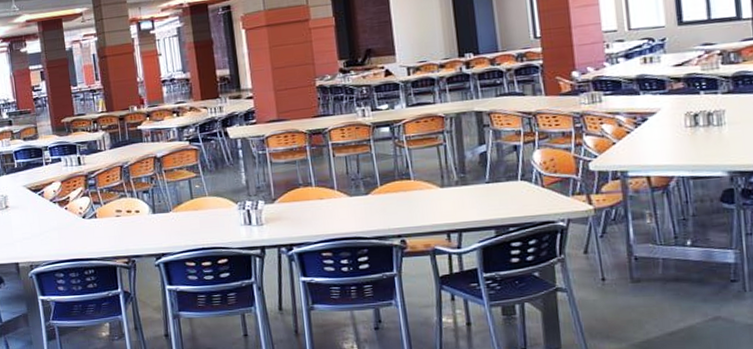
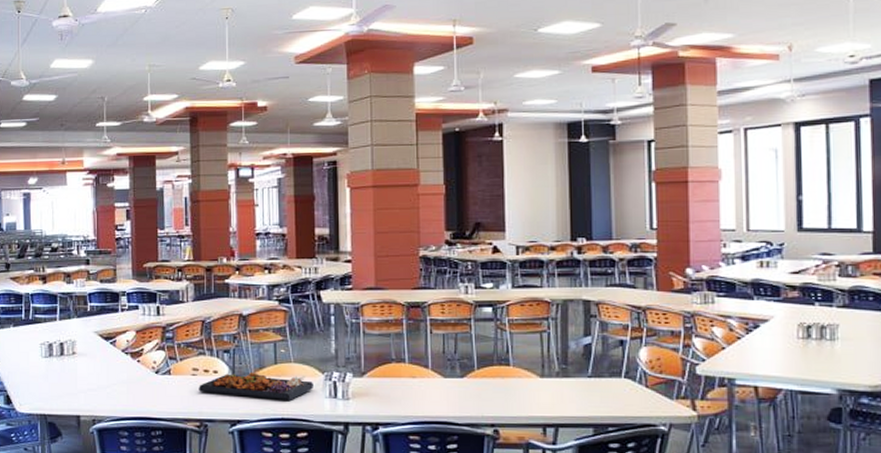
food tray: none [123,208,229,233] -> present [199,373,313,402]

